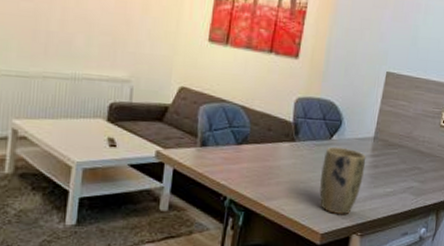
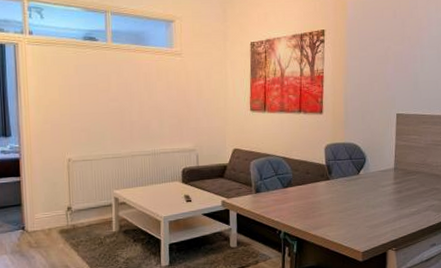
plant pot: present [319,146,367,215] -> none [354,179,391,235]

